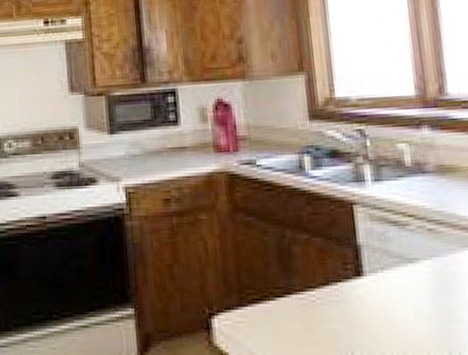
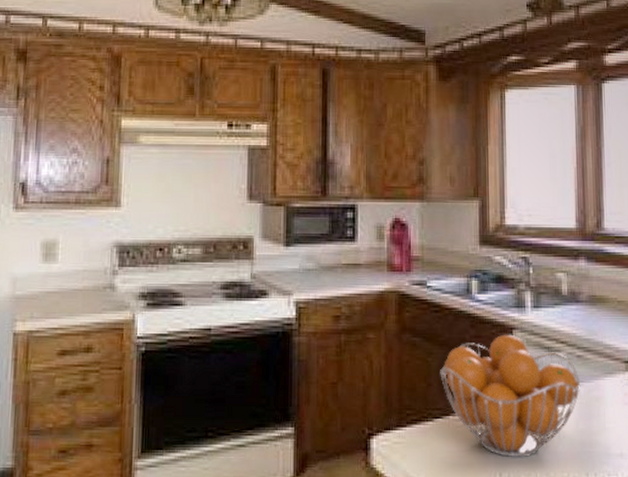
fruit basket: none [278,209,436,336] -> present [440,334,581,458]

